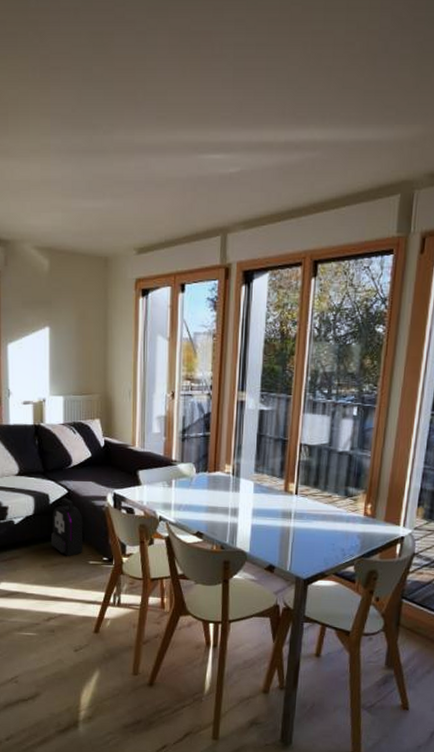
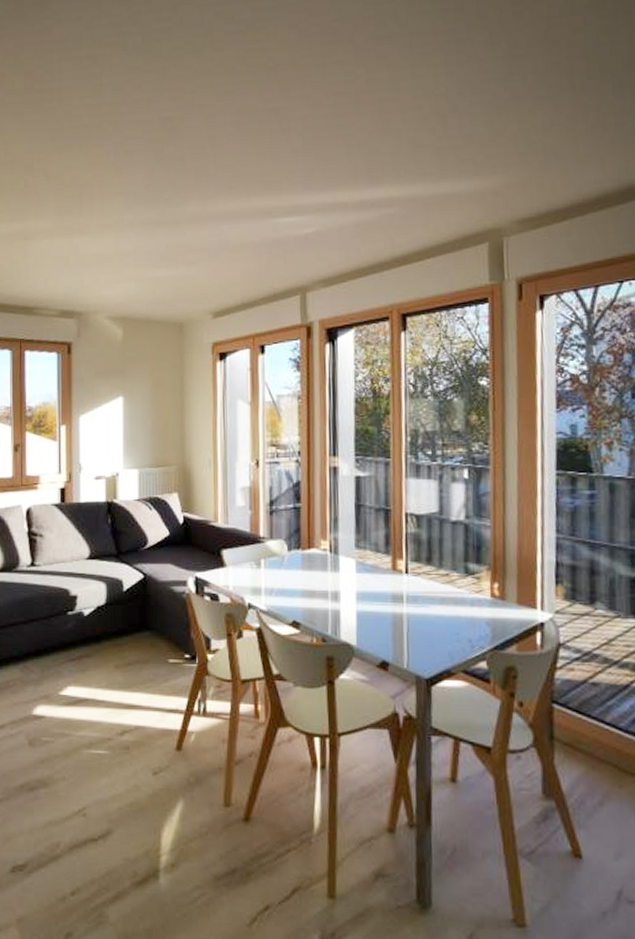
backpack: present [51,497,86,556] -> none [125,583,165,653]

